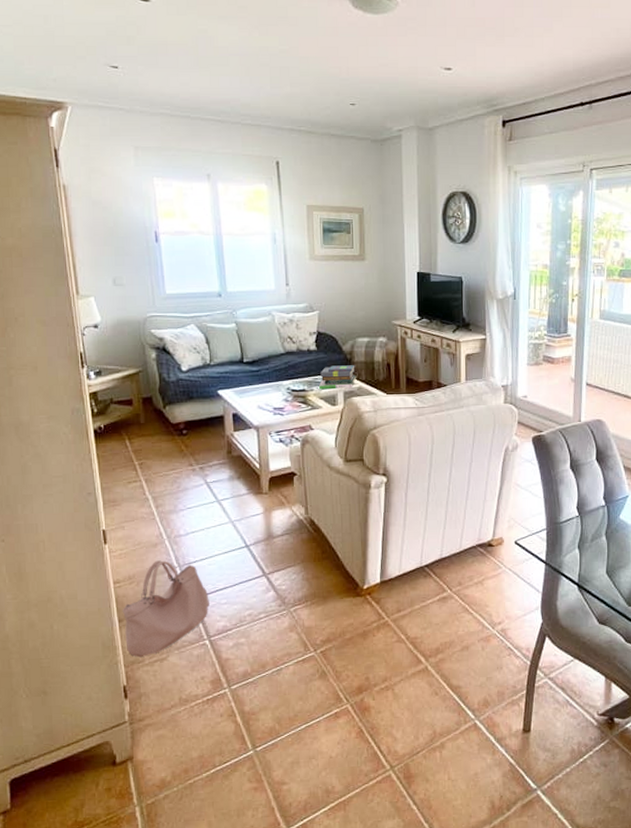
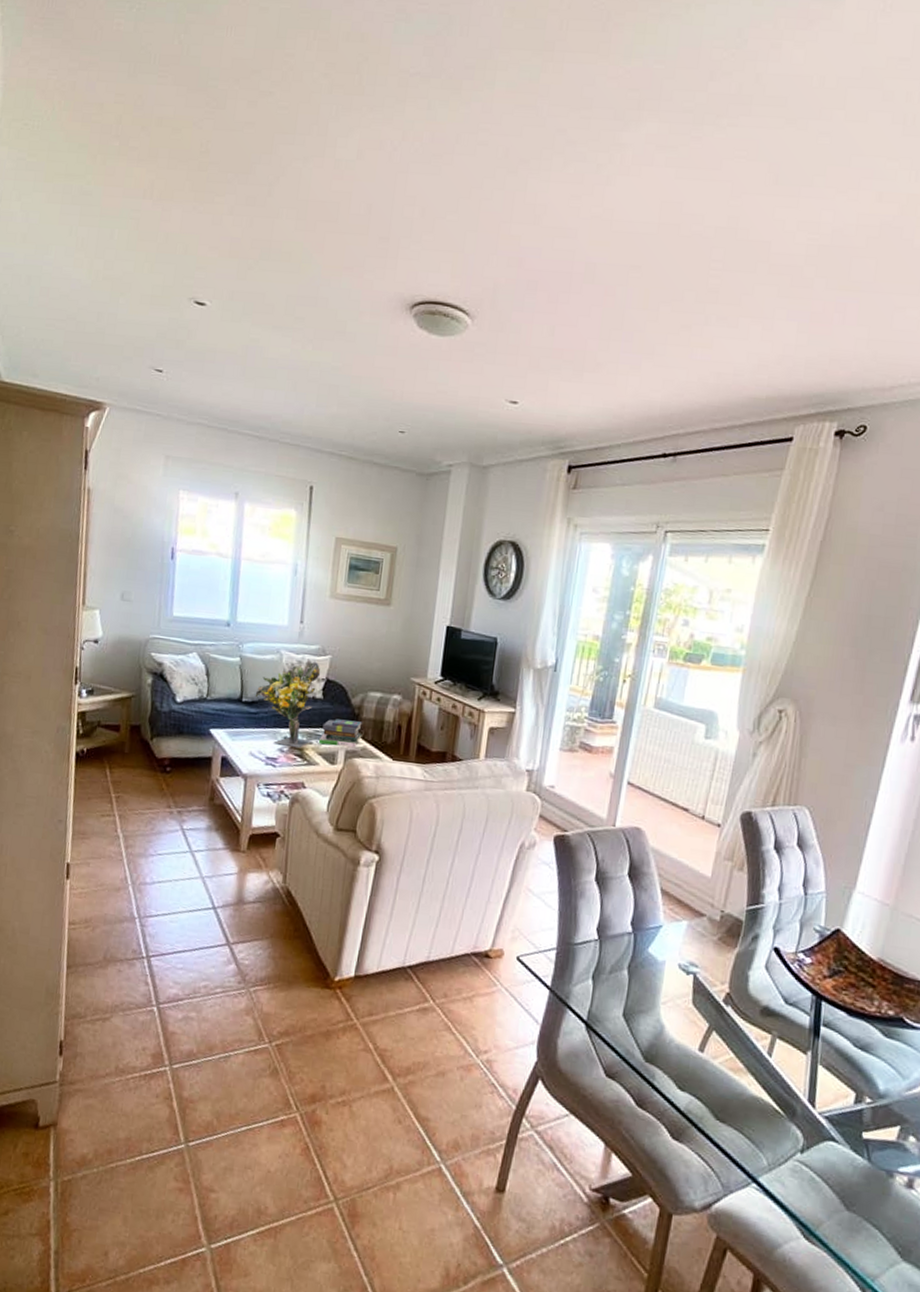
handbag: present [122,560,209,658] -> none [69,907,165,1013]
bouquet: none [254,316,312,396] -> present [255,659,321,747]

